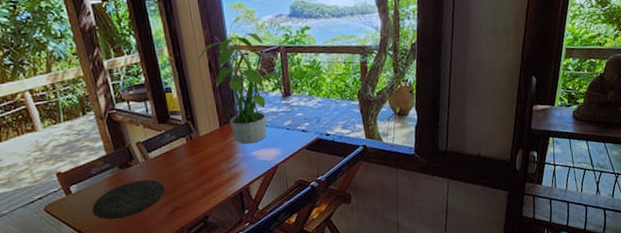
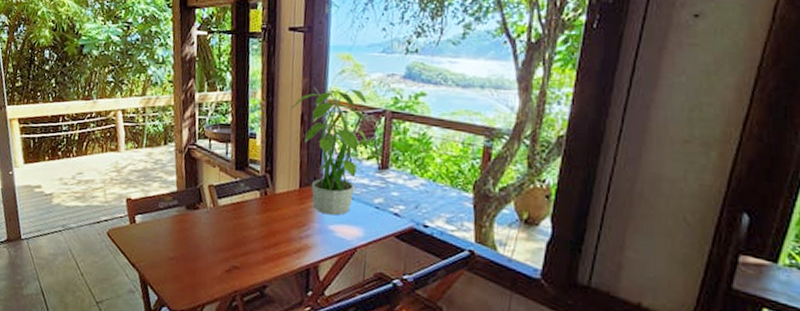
plate: present [92,179,165,220] -> none [150,225,227,264]

